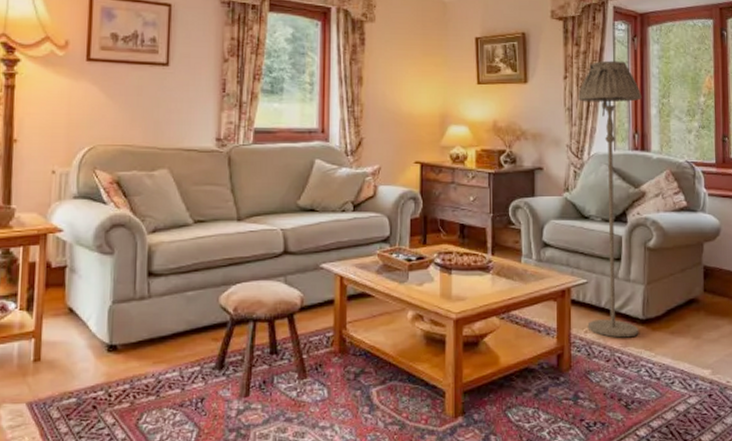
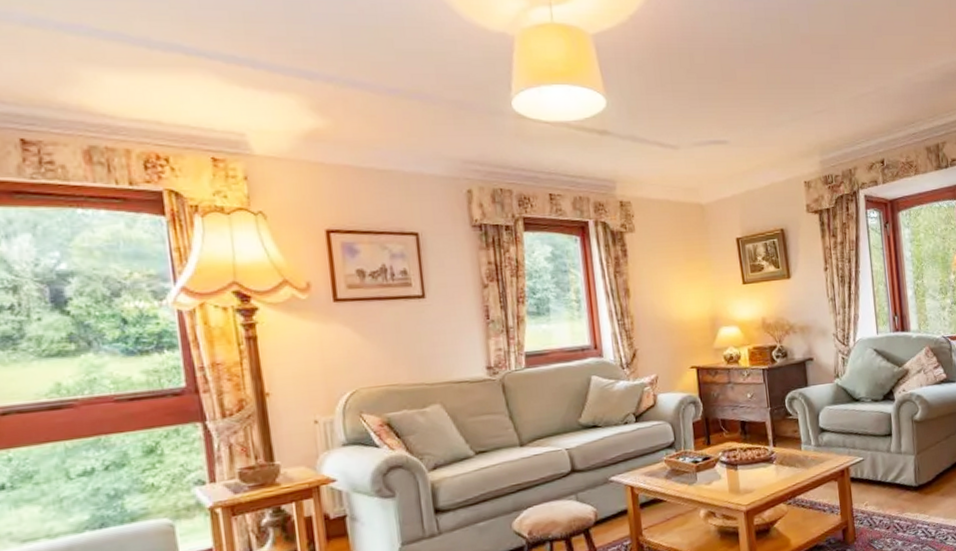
floor lamp: present [577,60,642,338] -> none [839,248,913,507]

